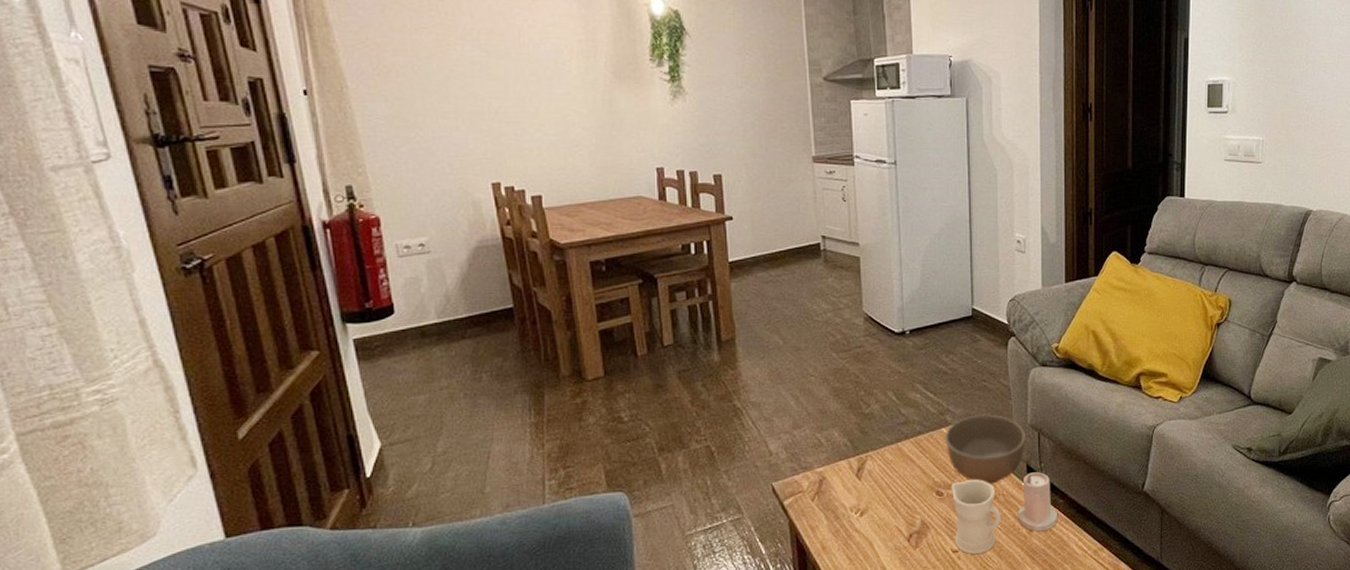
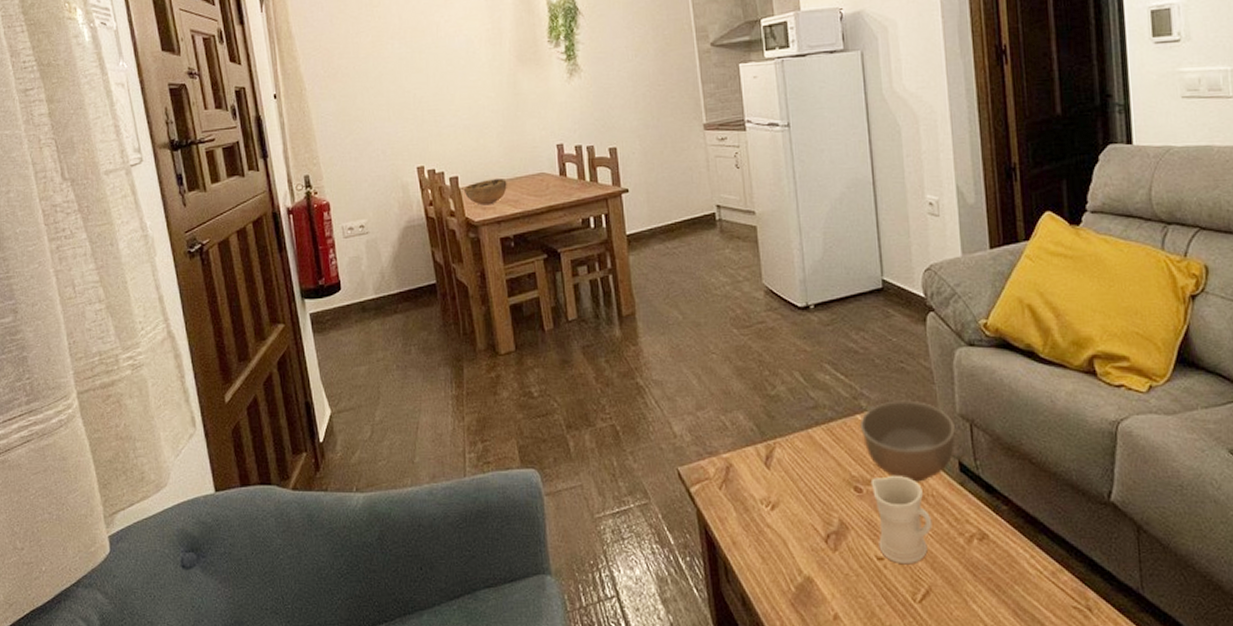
decorative bowl: none [549,200,599,227] -> present [464,179,507,206]
candle: present [1018,472,1058,532] -> none [952,471,1003,543]

